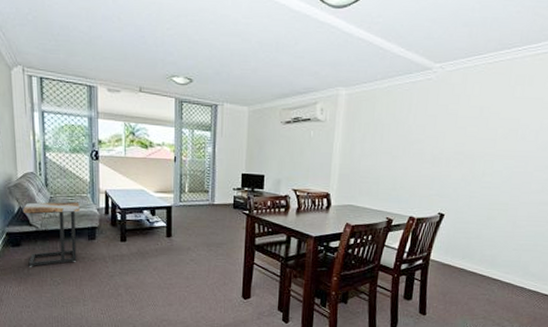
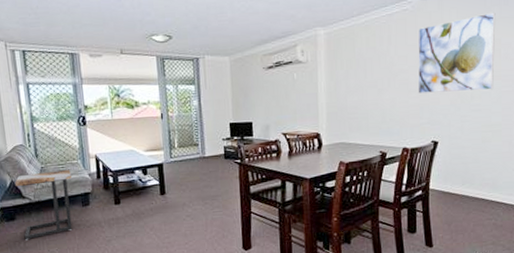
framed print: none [431,91,519,169] -> present [417,12,496,94]

